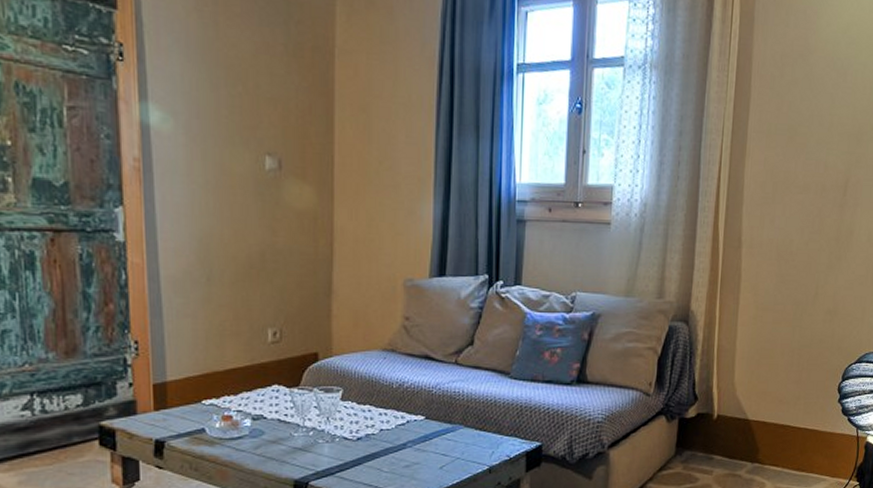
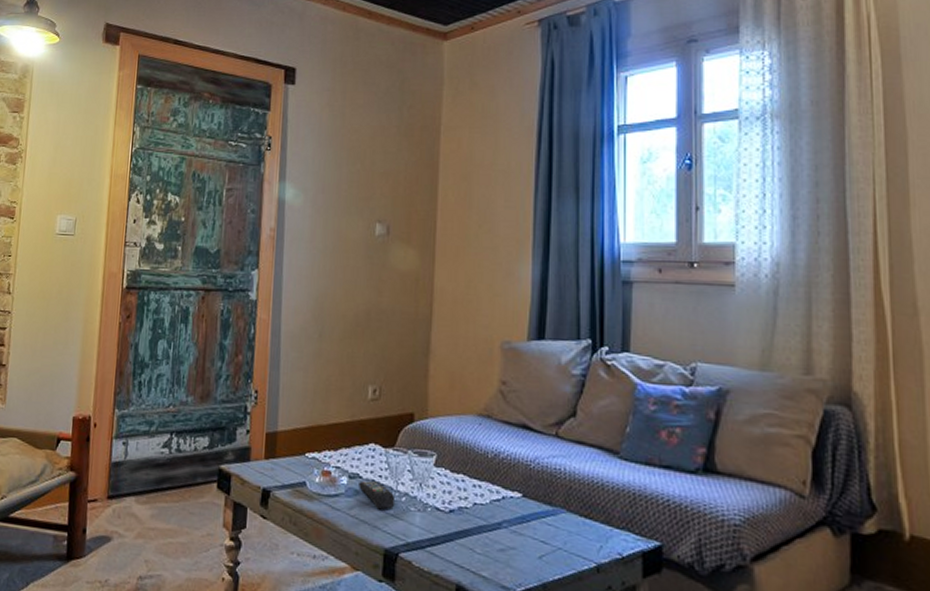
remote control: none [263,420,303,446] -> present [359,480,396,510]

